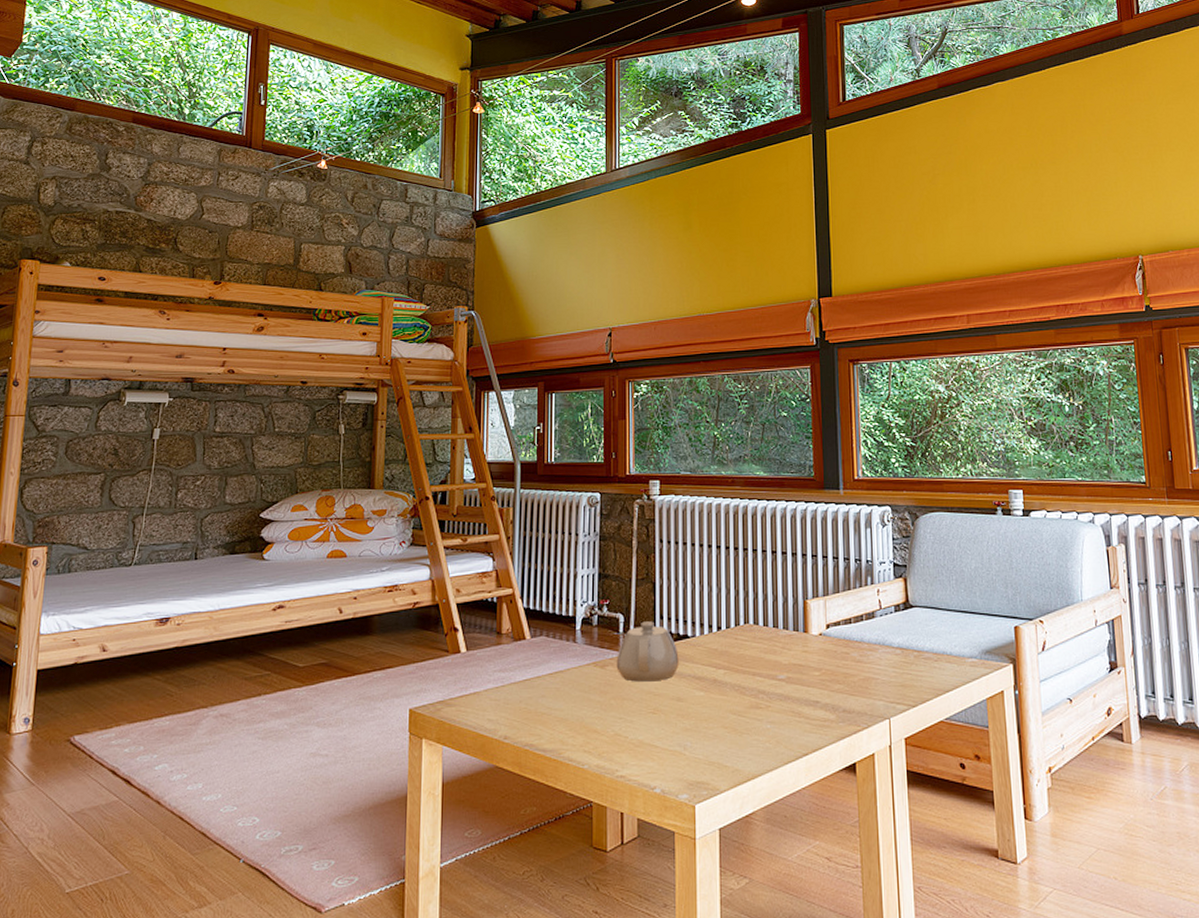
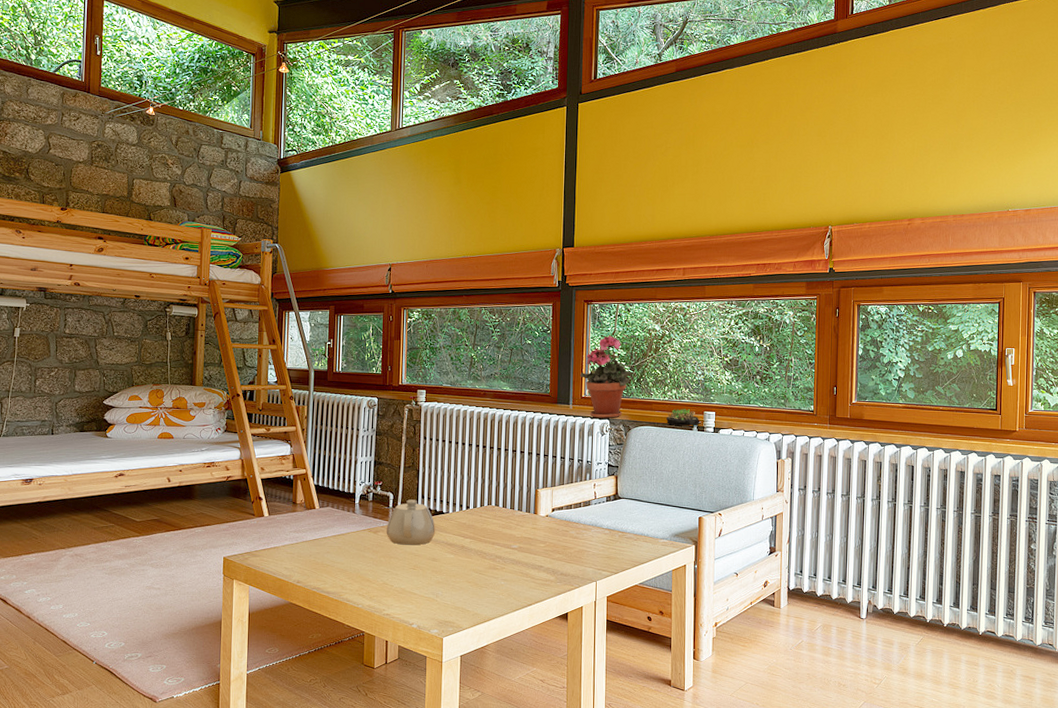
potted plant: none [850,401,913,506] -> present [580,335,631,419]
succulent plant: none [962,488,1004,509] -> present [666,408,699,426]

